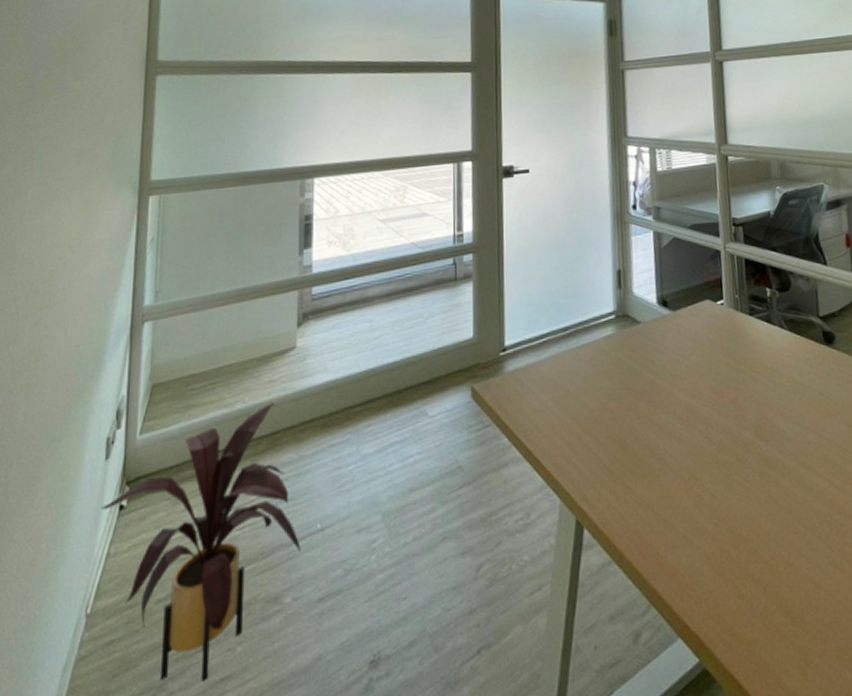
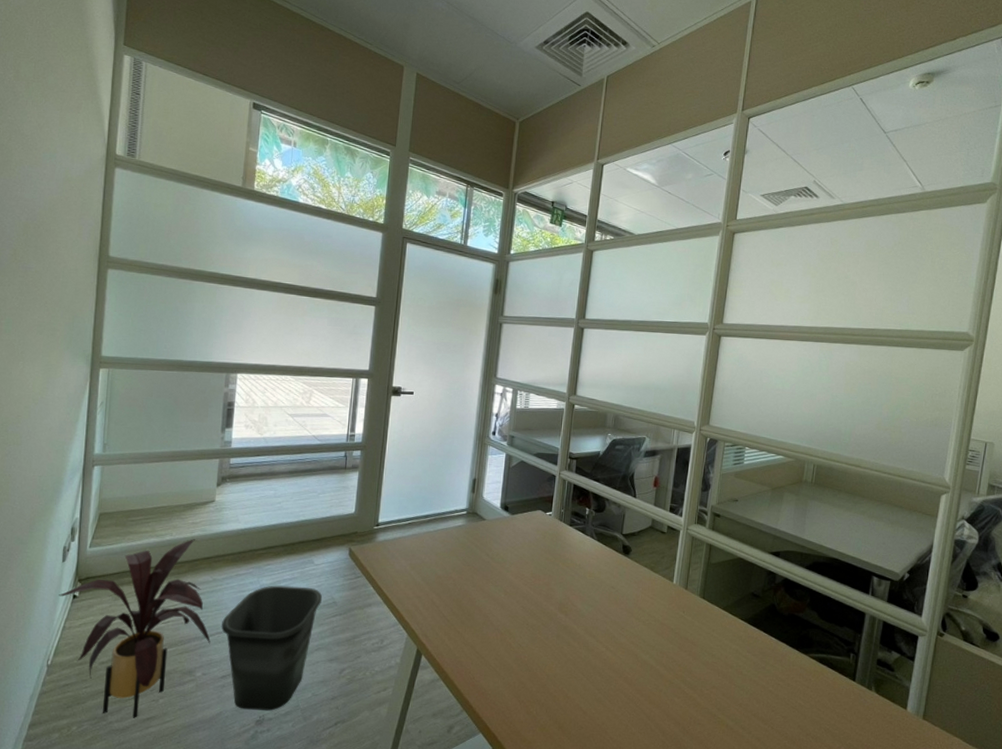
waste bin: none [313,450,444,646] -> present [220,585,323,711]

